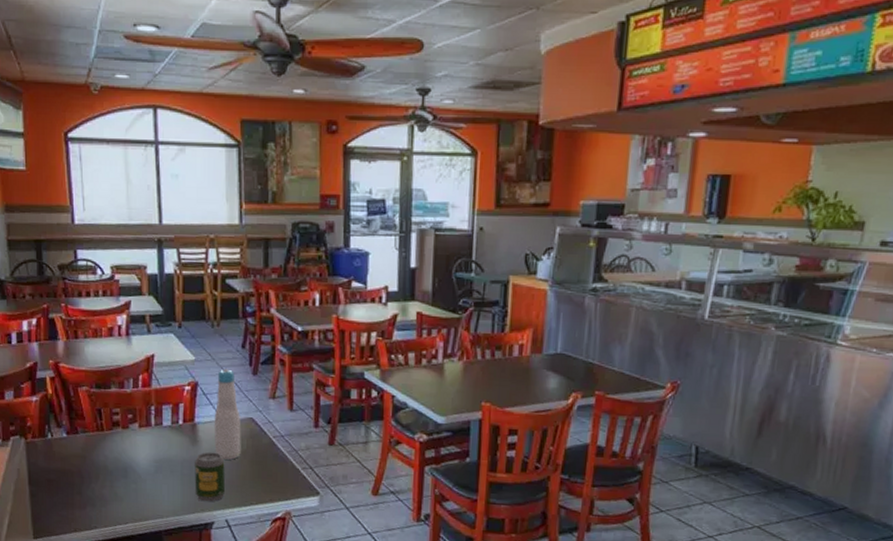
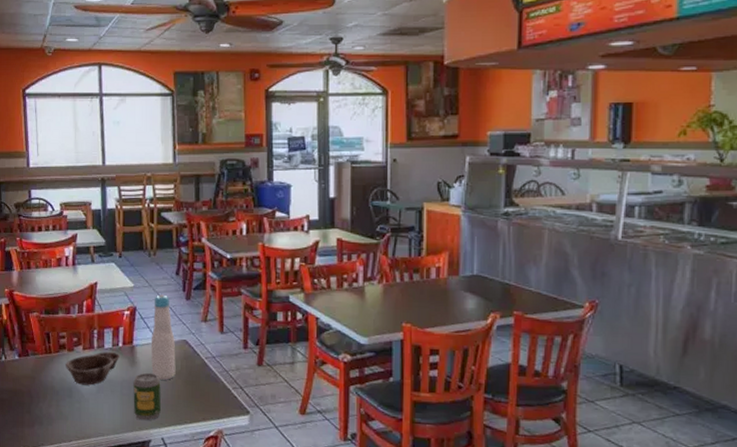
bowl: none [119,429,181,465] -> present [64,351,121,386]

